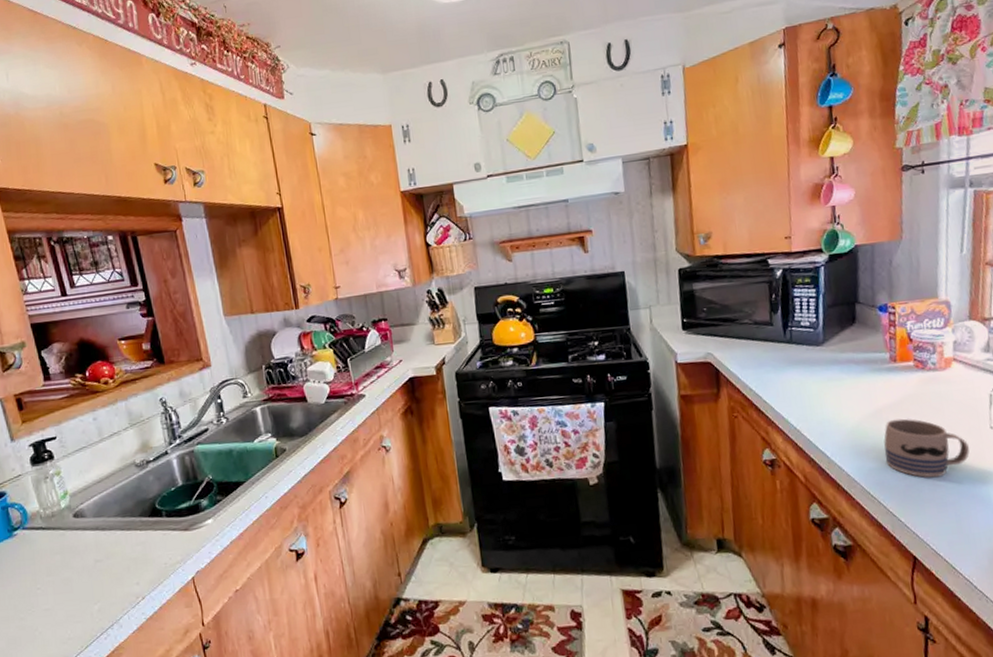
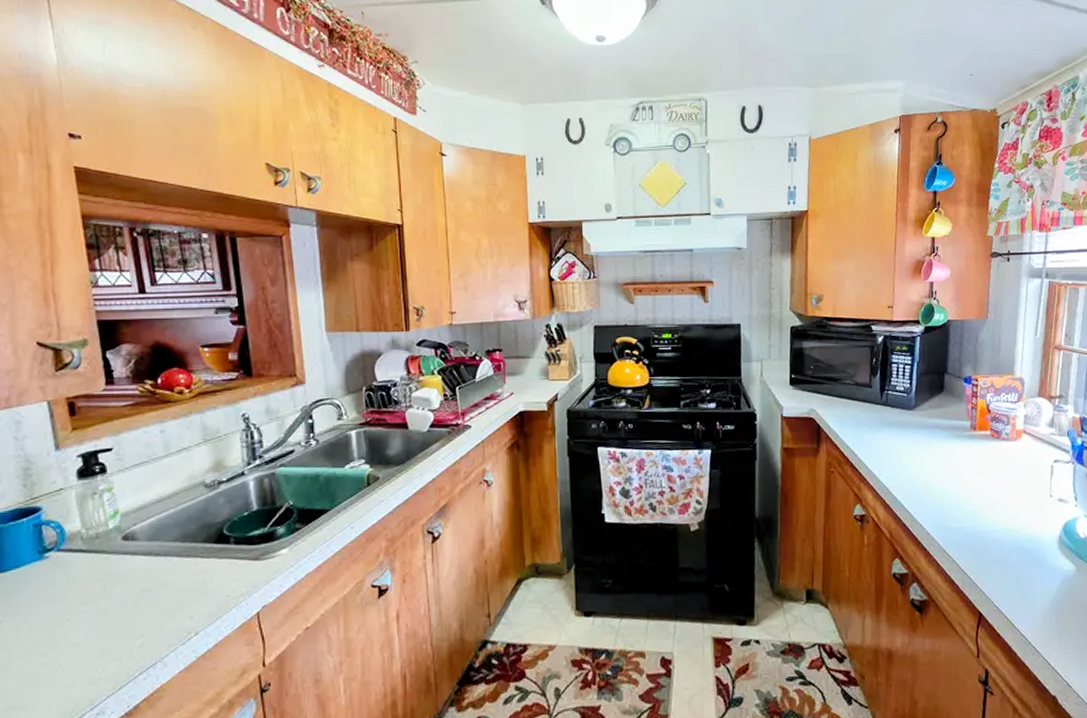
mug: present [883,418,970,478] -> none [960,483,1033,540]

